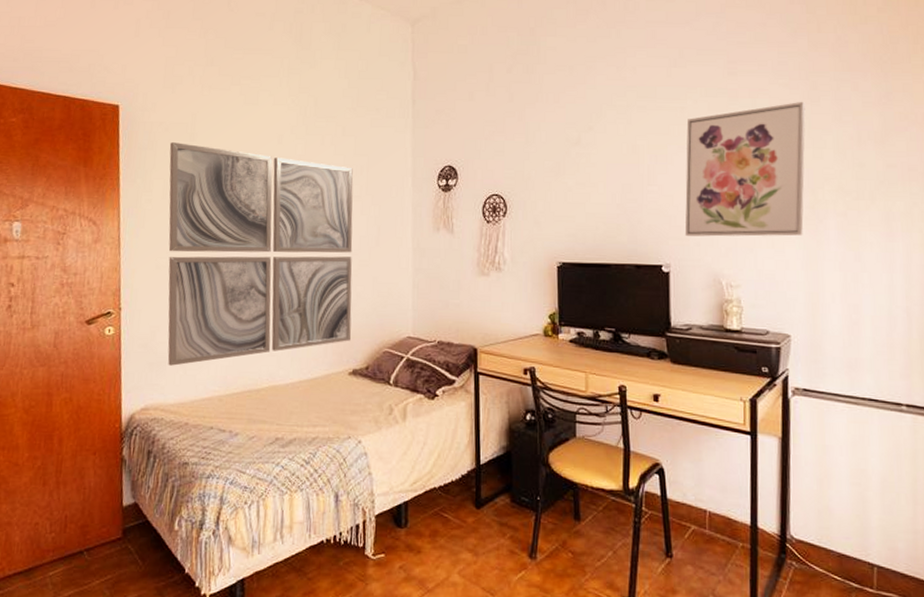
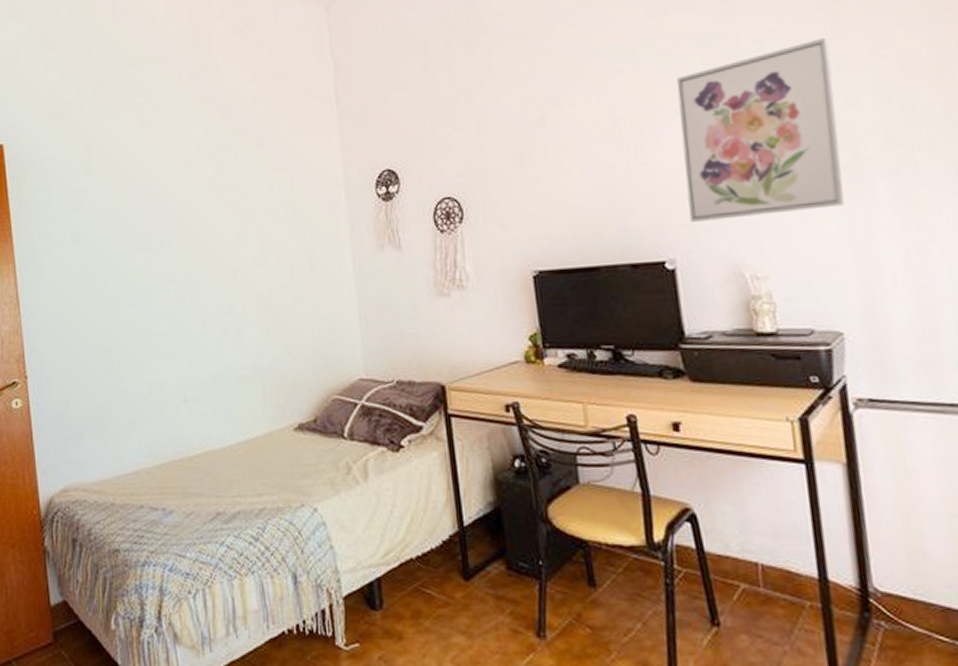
wall art: present [167,142,353,366] -> none [63,179,292,438]

